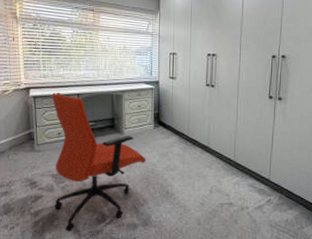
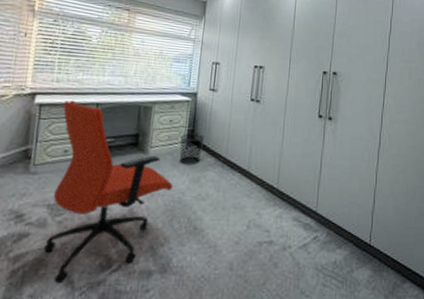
waste bin: none [148,116,169,143] -> present [179,133,205,165]

